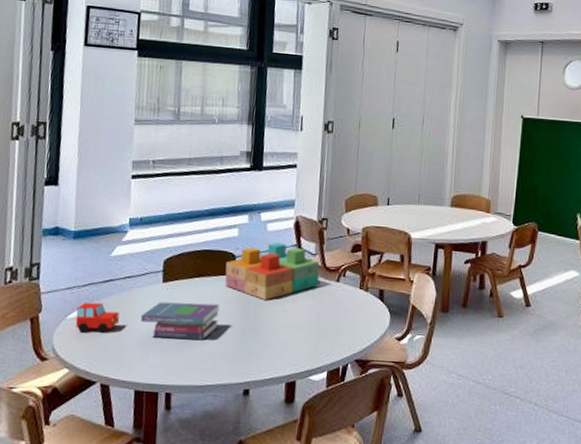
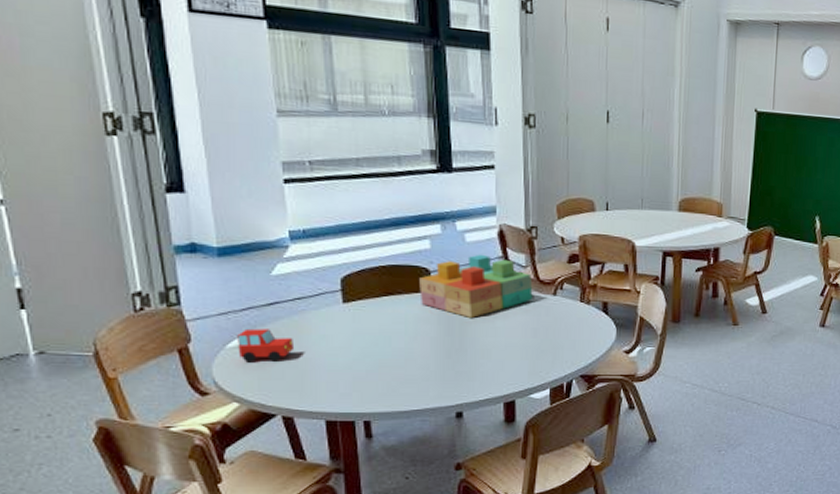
books: present [140,302,220,341] -> none [320,324,417,364]

